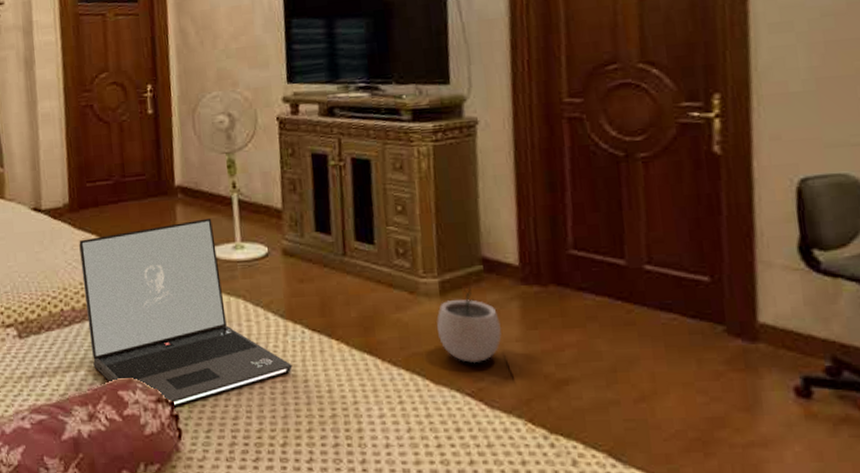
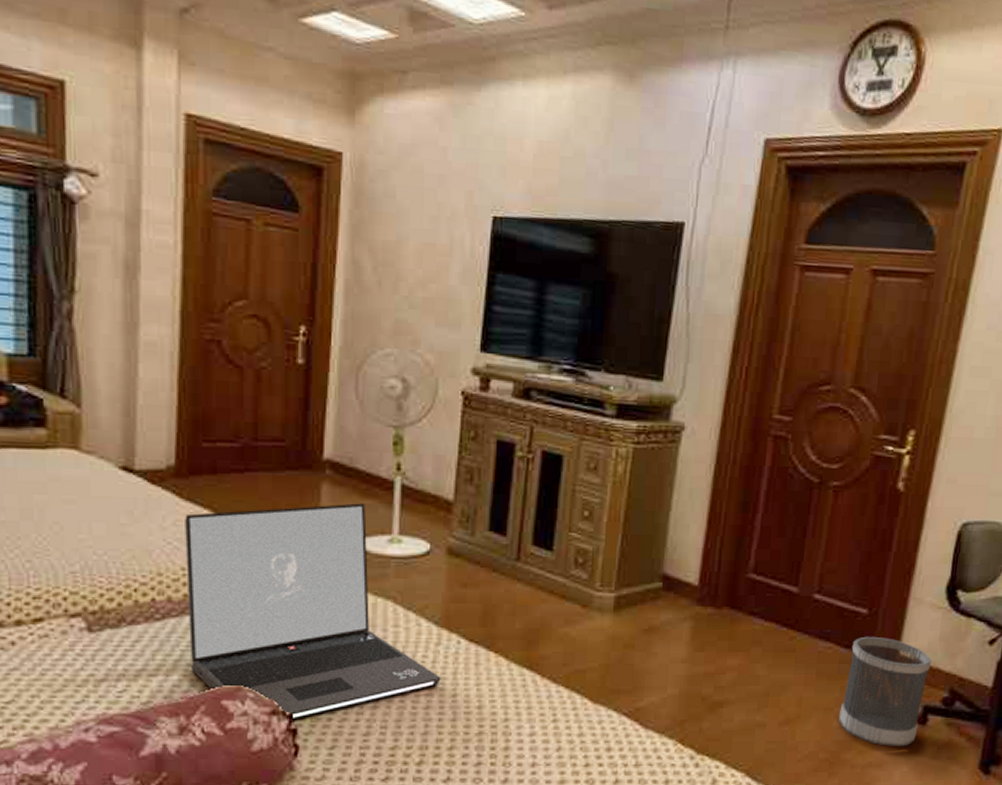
plant pot: present [437,285,502,364] -> none [605,603,670,683]
wastebasket: none [700,304,803,423] -> present [839,636,931,746]

